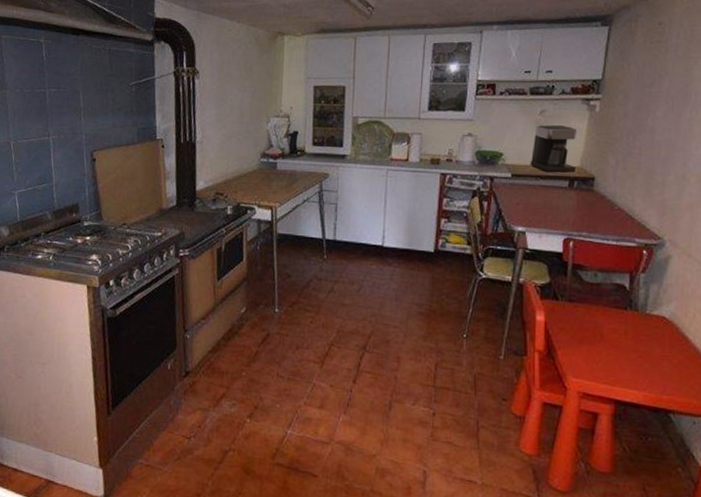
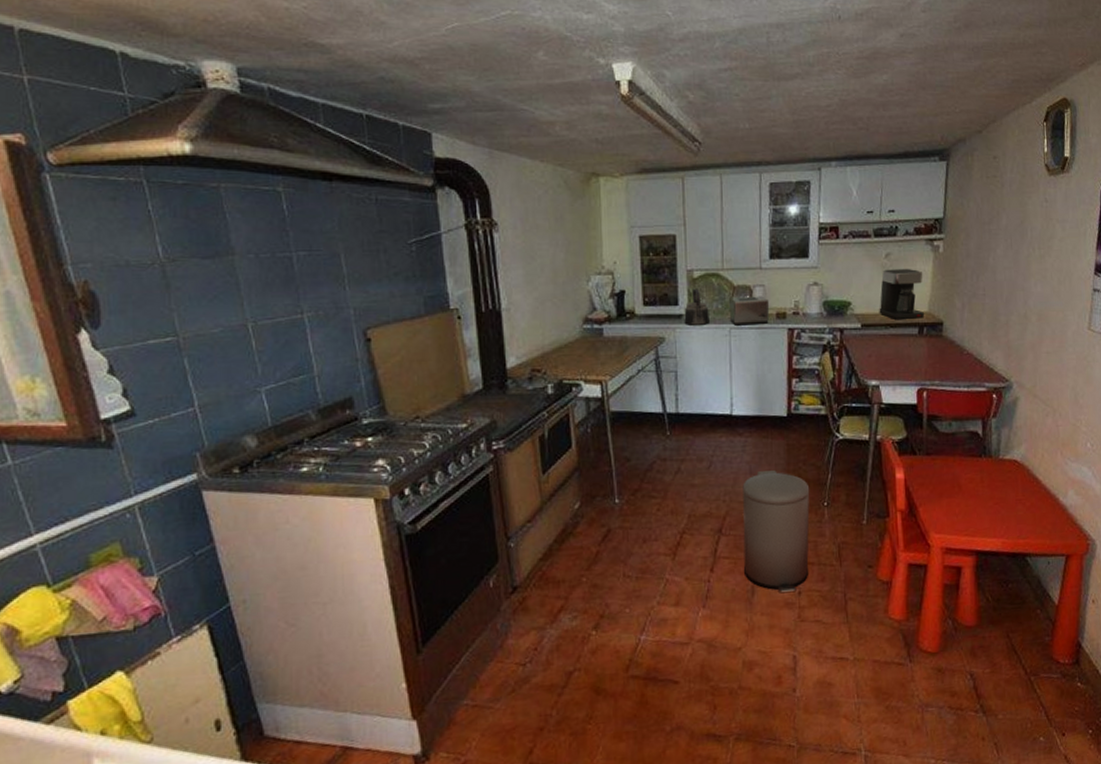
kettle: none [347,133,370,165] -> present [684,288,710,325]
pedal bin: none [384,299,451,413] -> present [742,470,810,594]
toaster: none [388,142,425,169] -> present [729,296,770,326]

